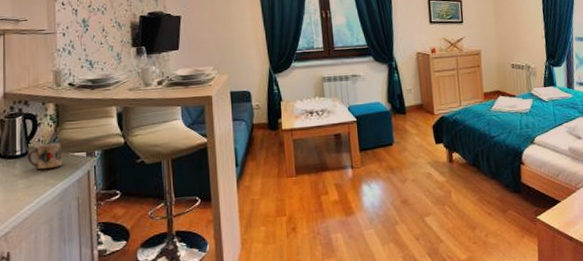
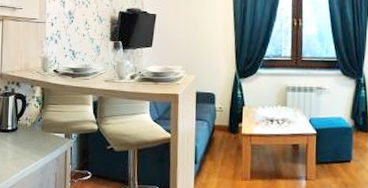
mug: present [27,143,63,170] -> none [16,122,45,145]

